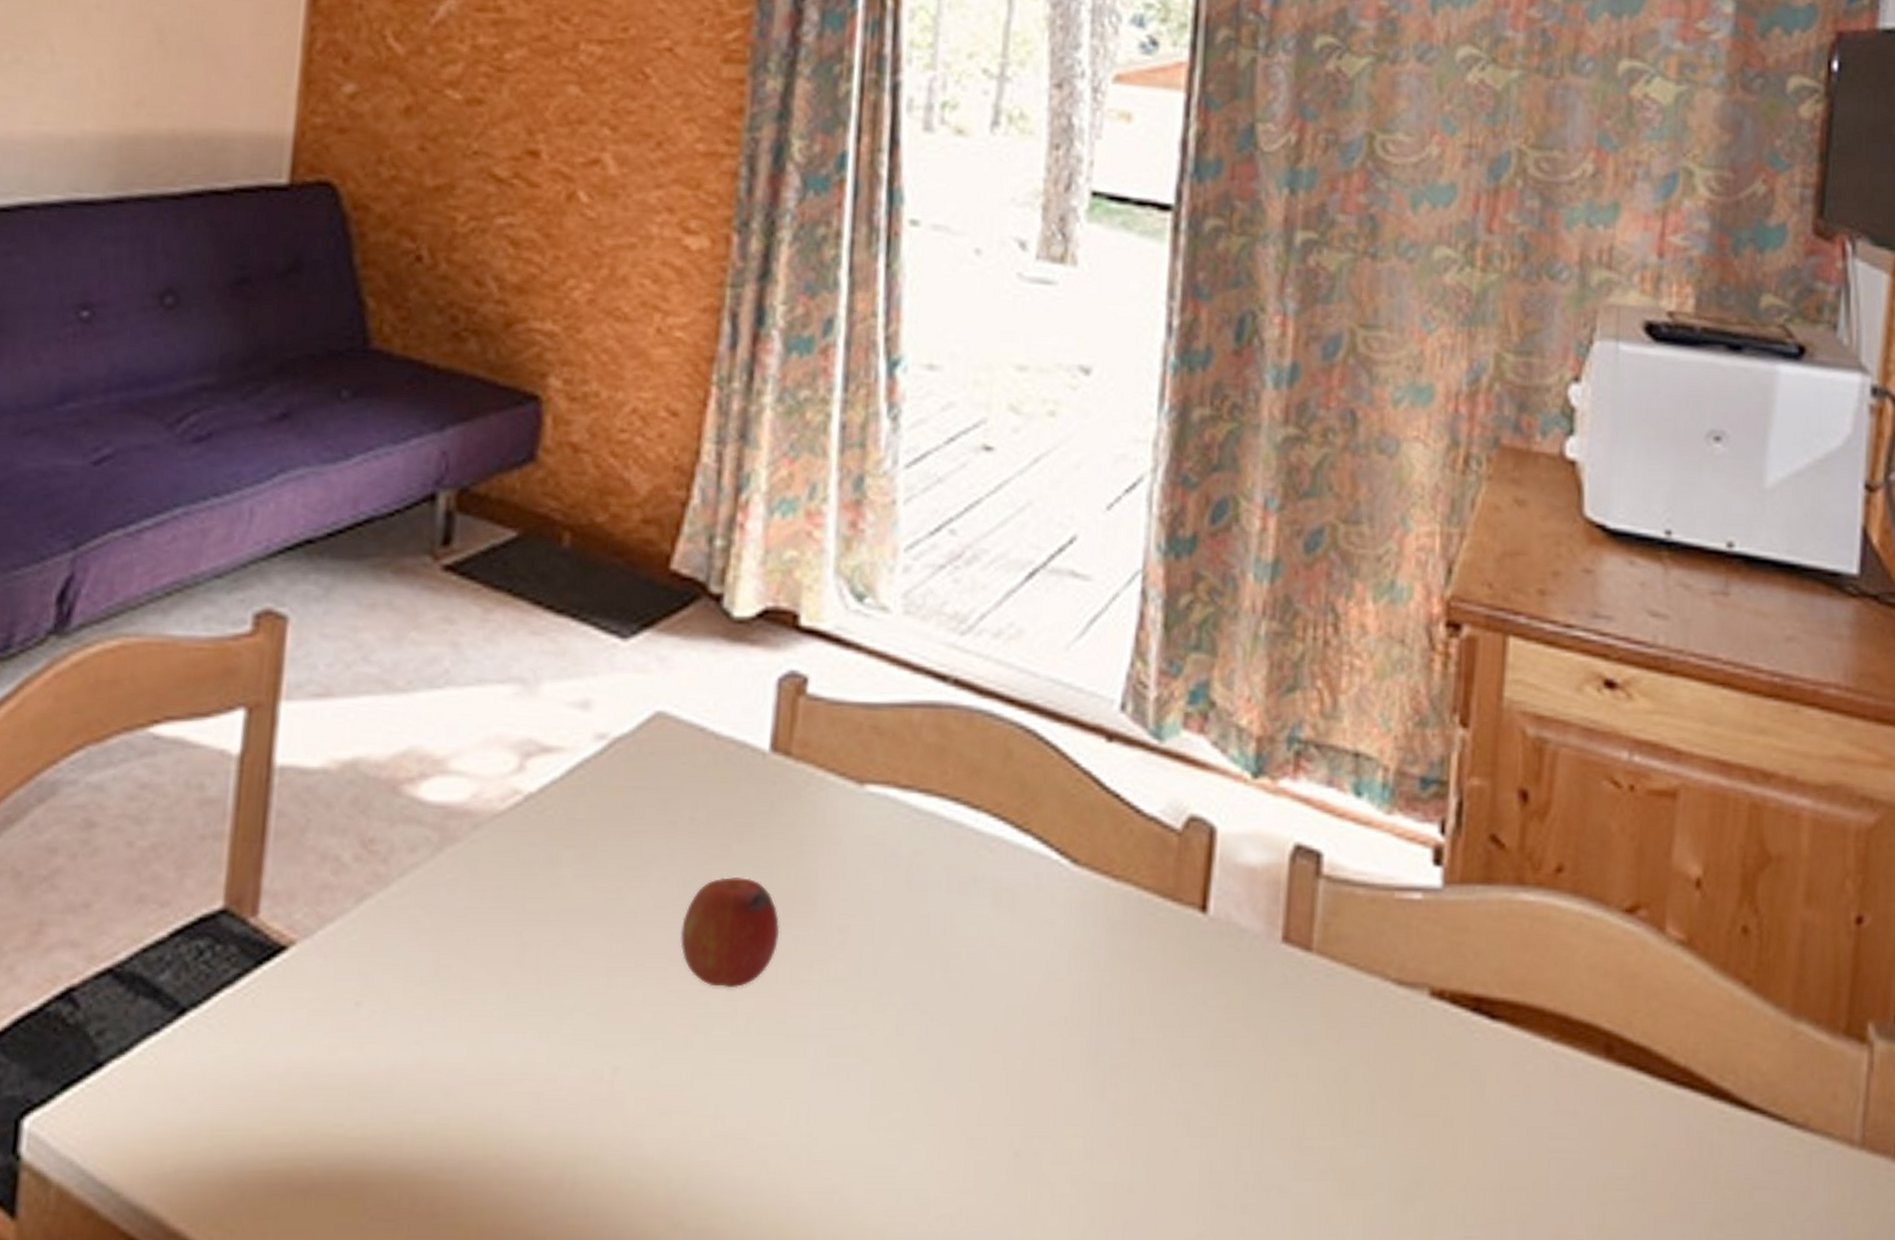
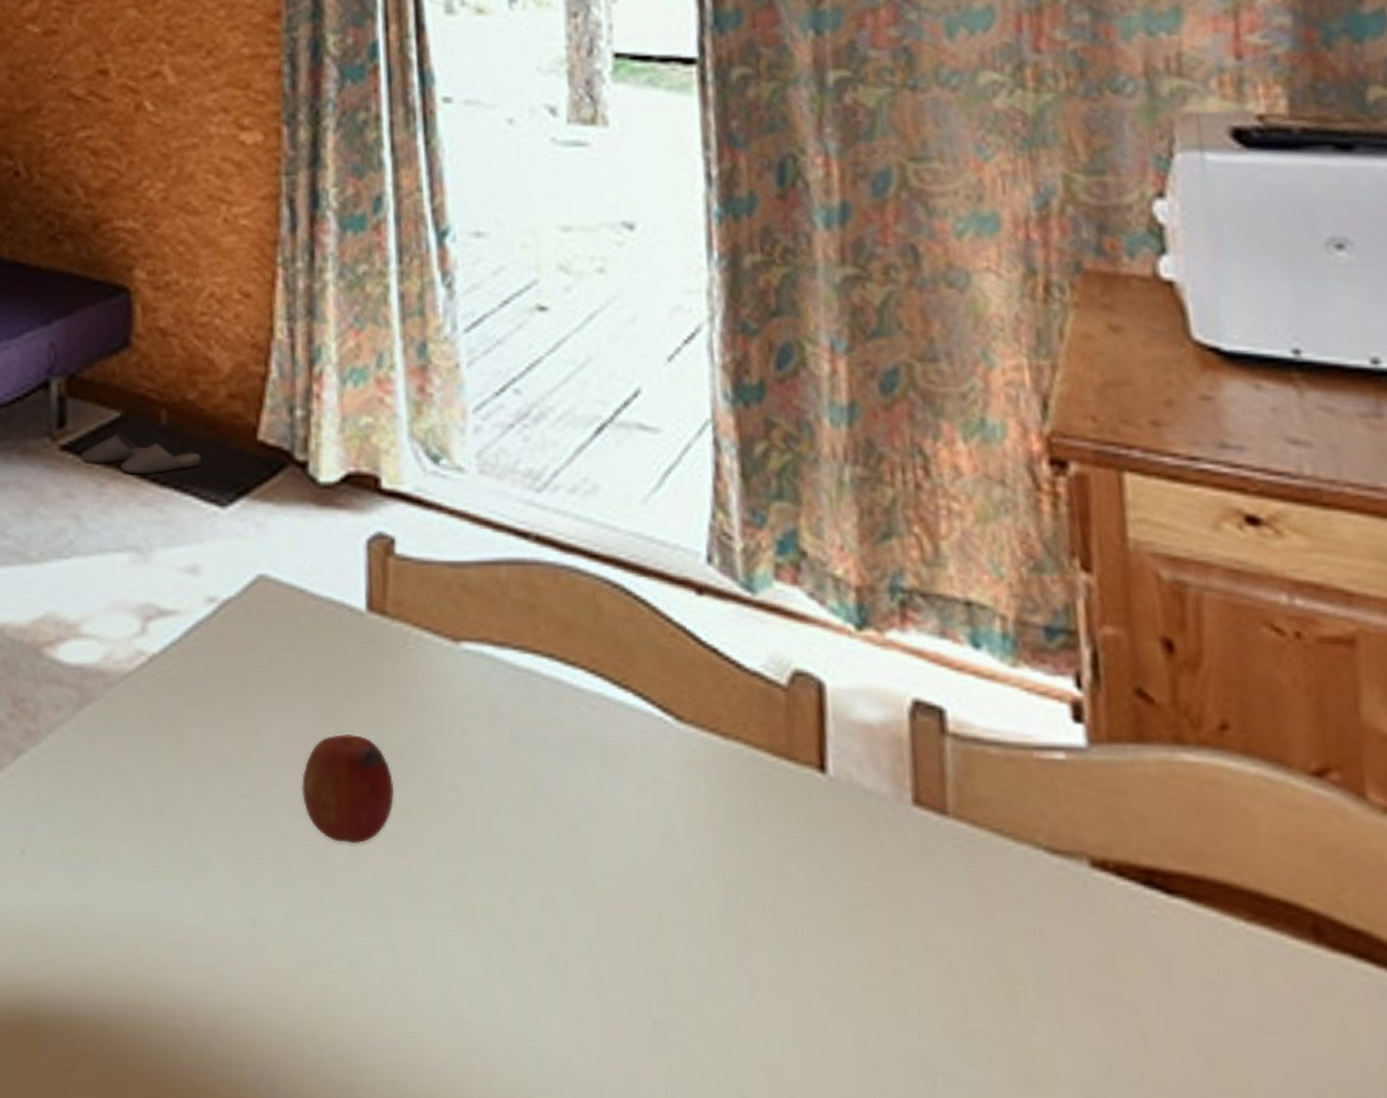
slippers: none [467,555,605,601] -> present [81,434,201,474]

